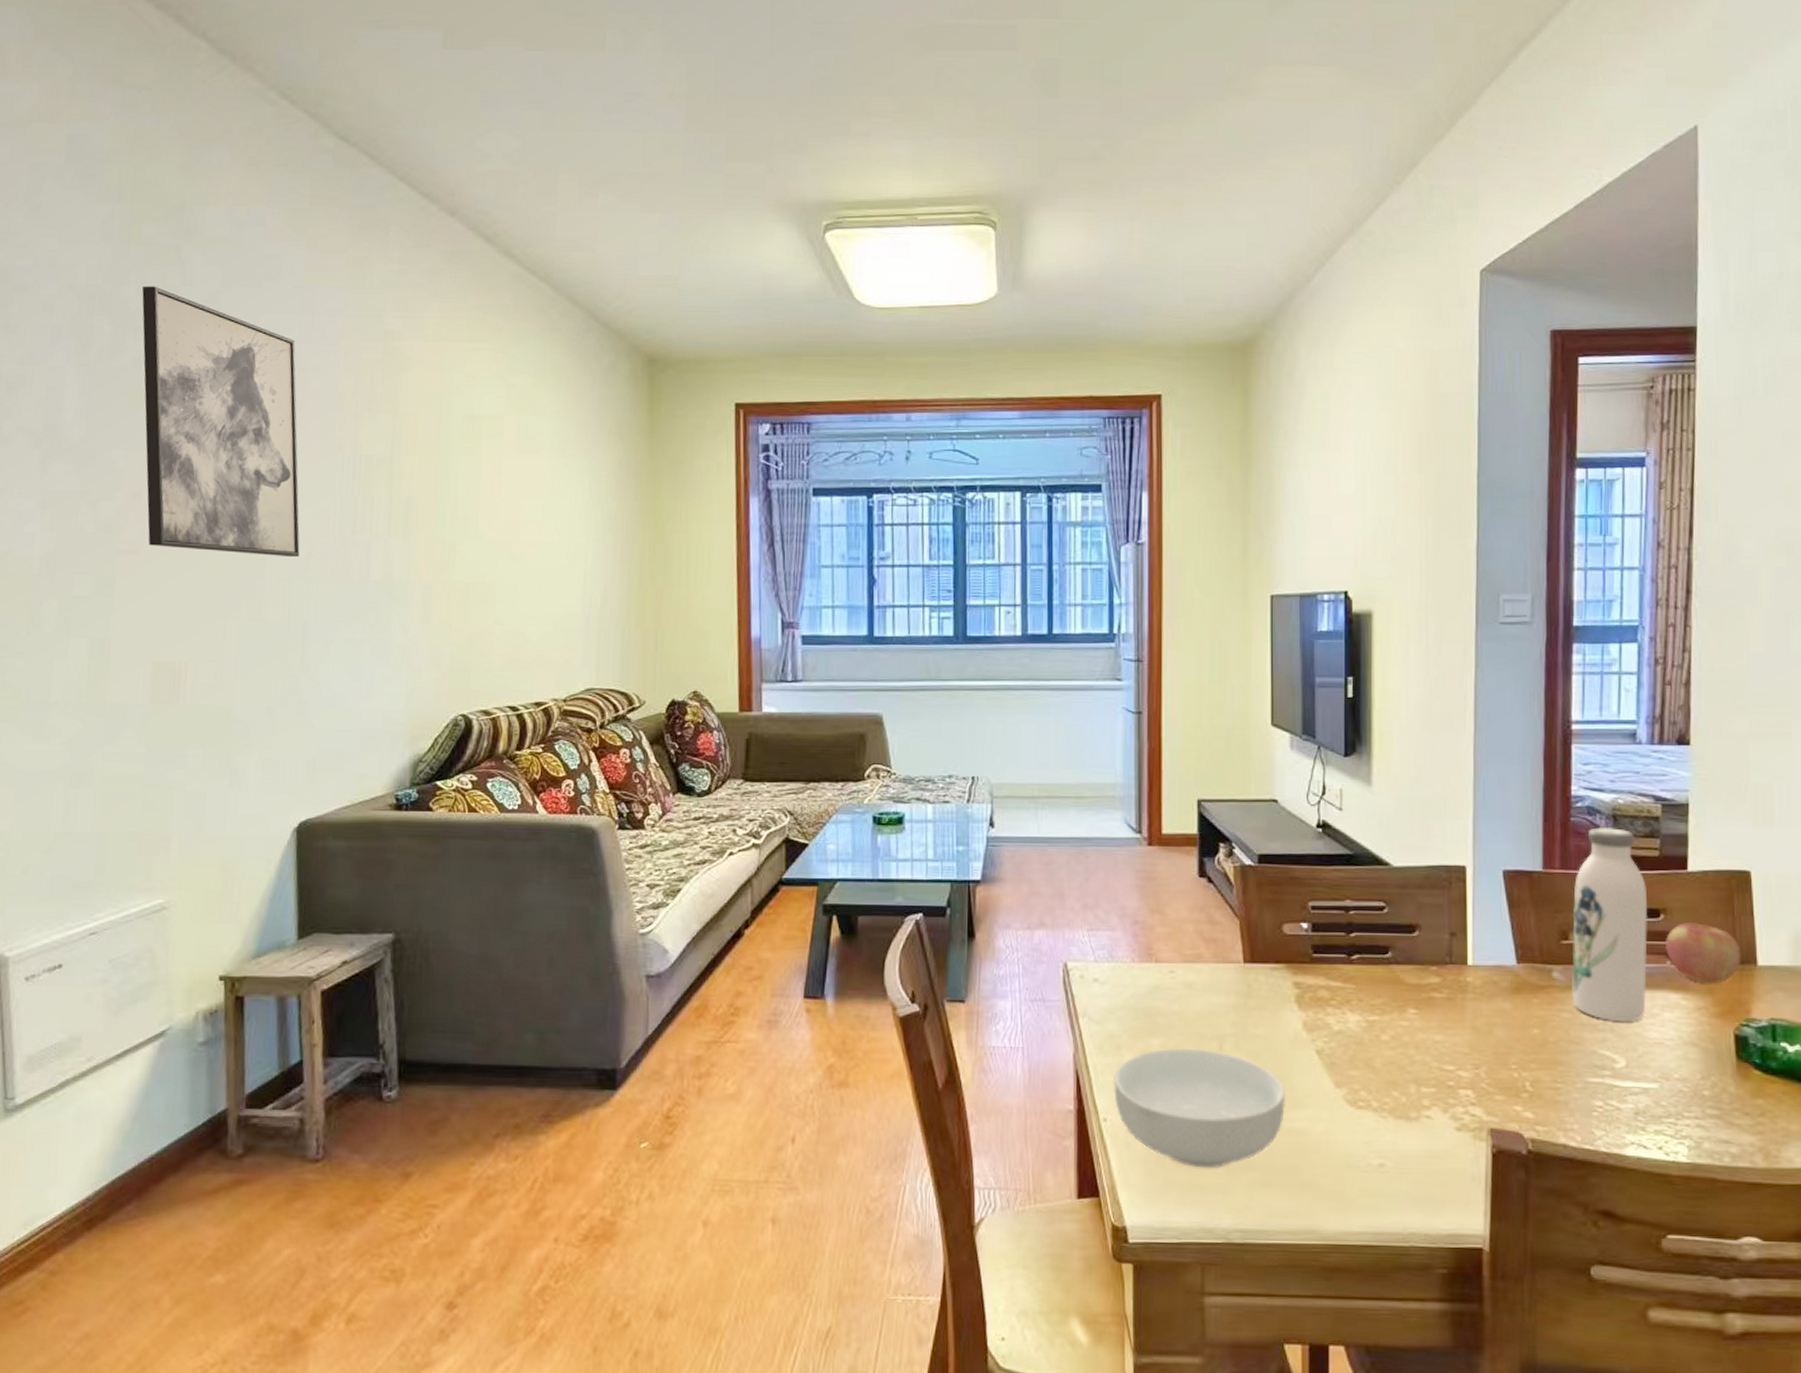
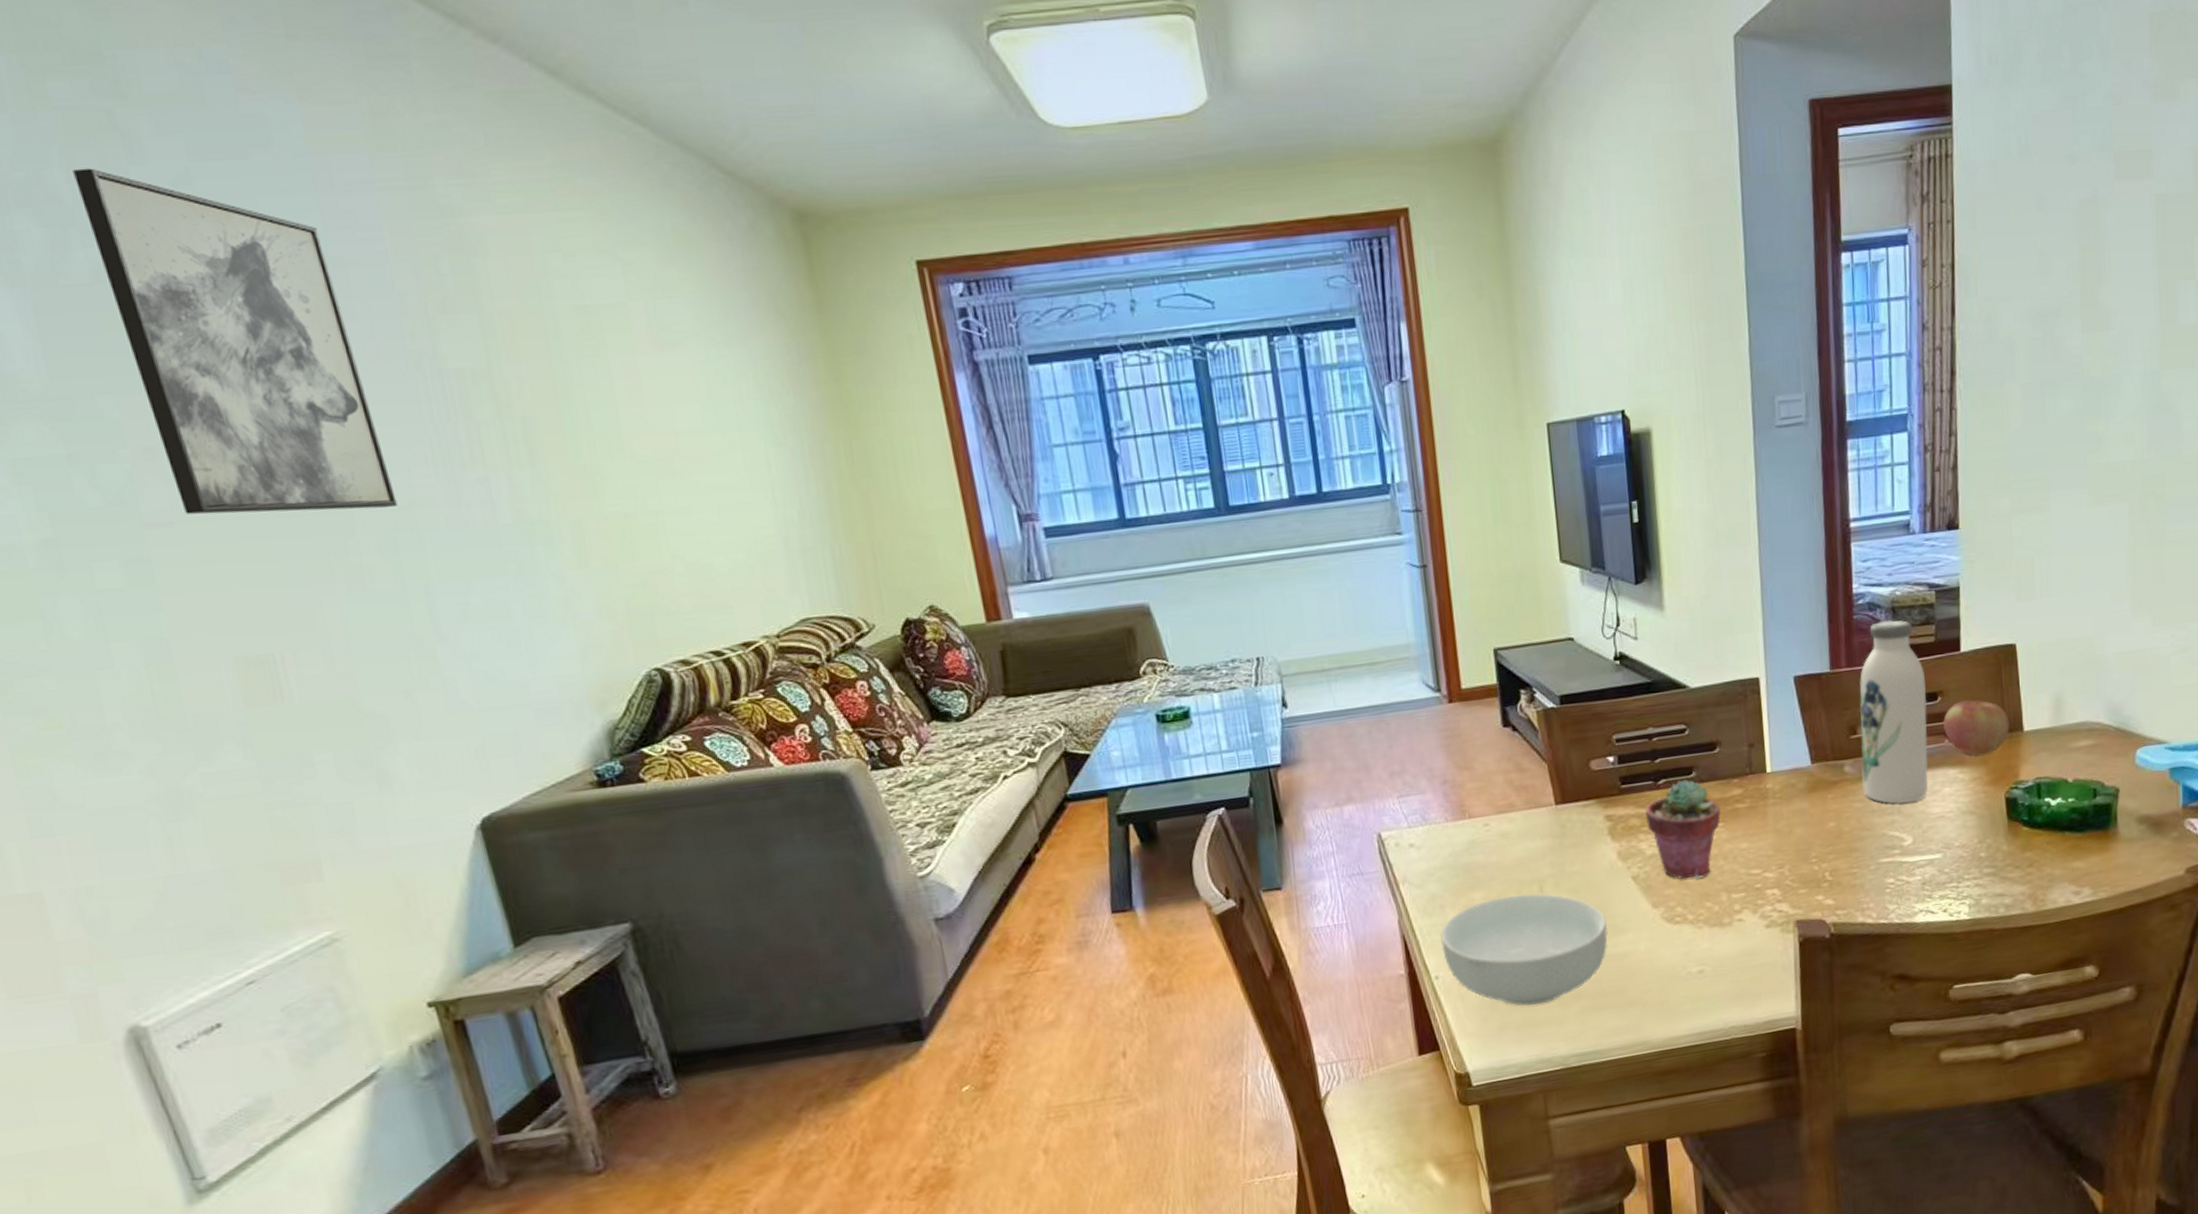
potted succulent: none [1335,958,1417,1065] -> present [1645,780,1722,880]

